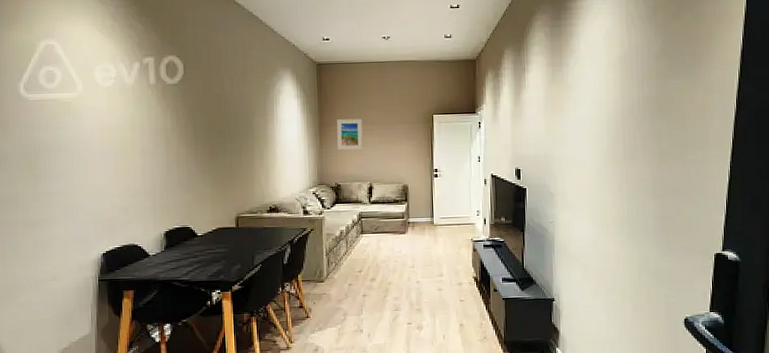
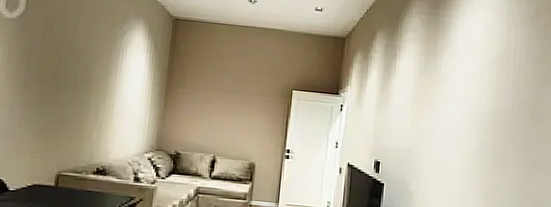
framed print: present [337,119,363,151] -> none [182,81,214,118]

